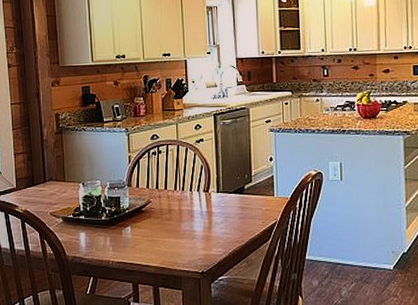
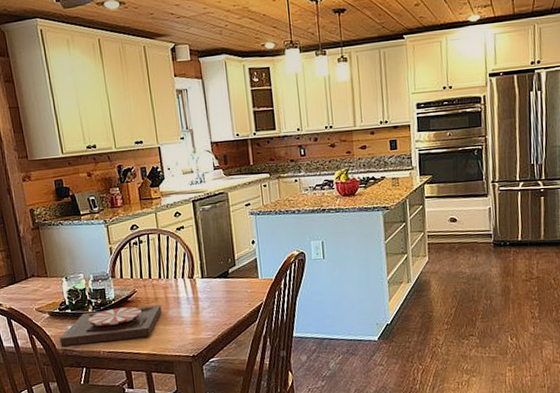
plate: none [70,217,174,253] -> present [59,305,162,347]

